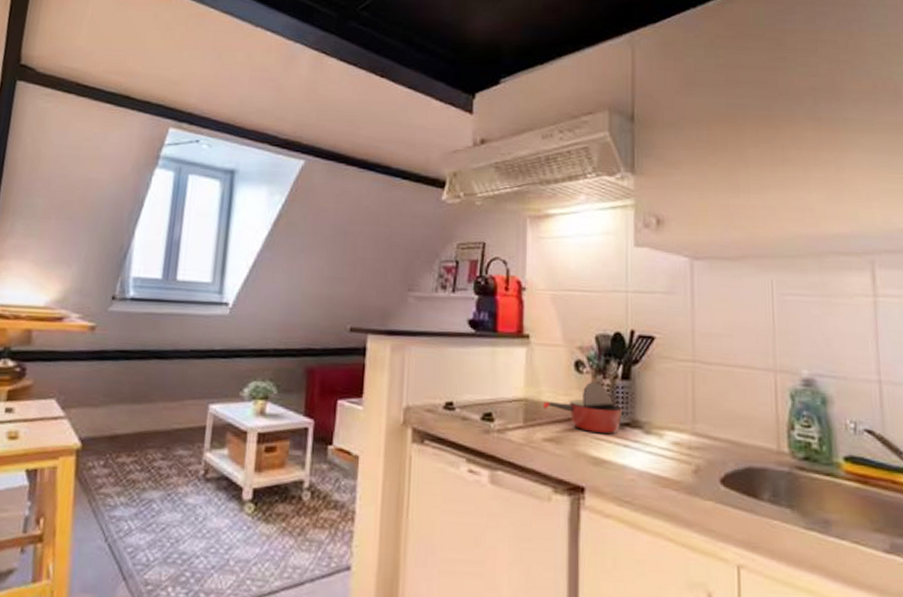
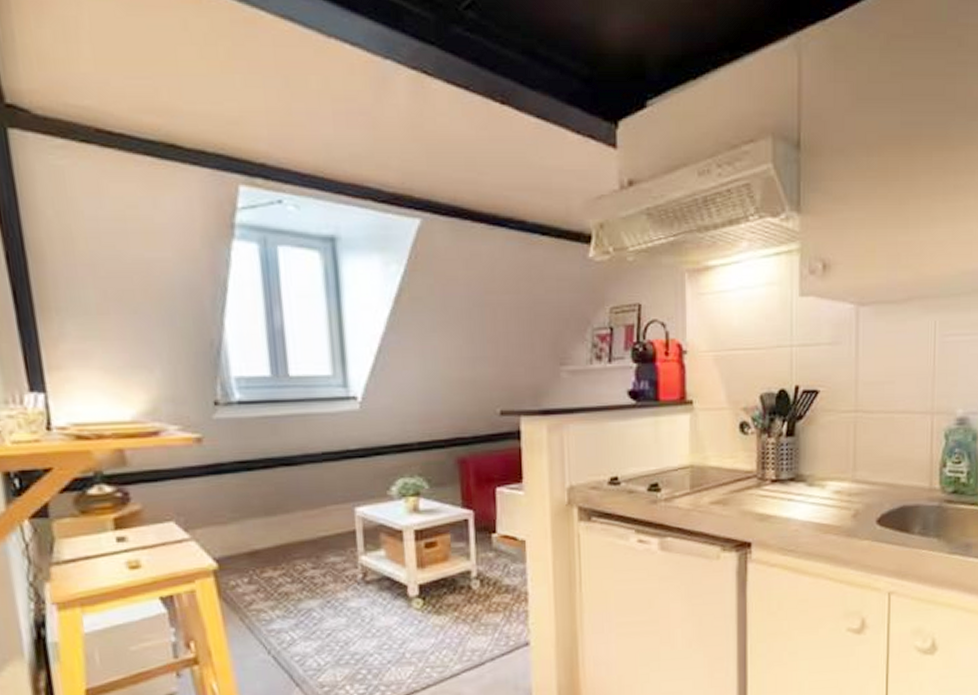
saucepan: present [542,382,623,435] -> none [708,442,788,492]

